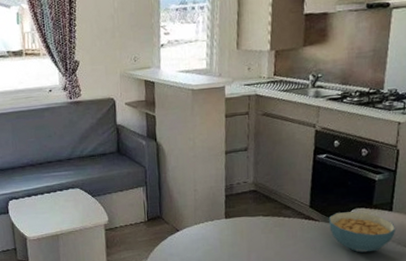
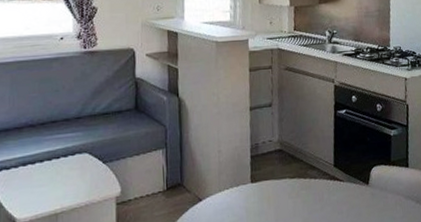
cereal bowl: present [328,211,396,253] -> none [352,169,414,215]

